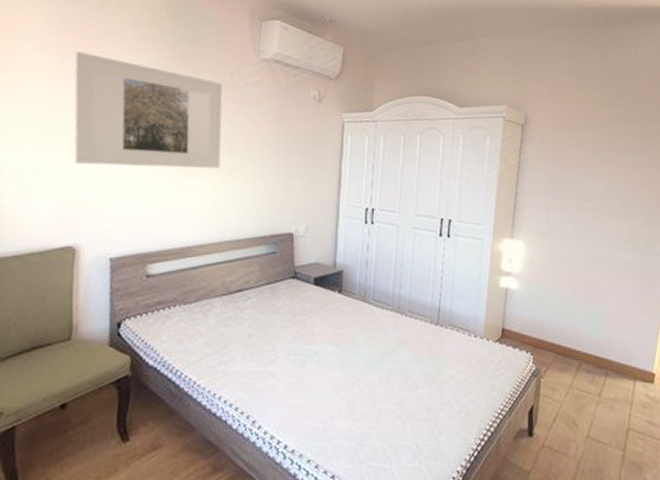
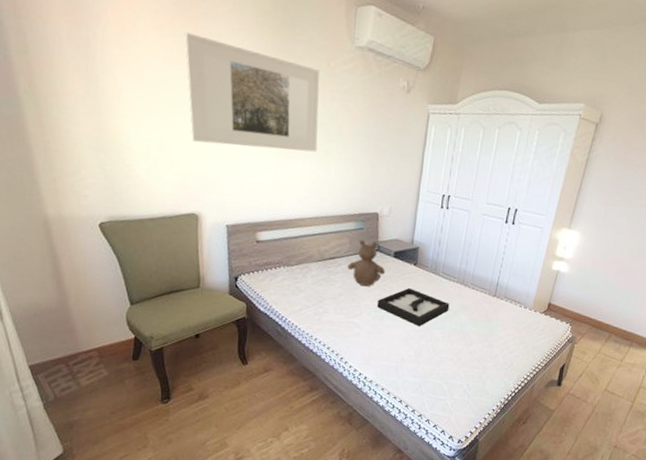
teddy bear: none [258,265,305,322] -> present [347,239,386,286]
decorative tray: none [297,320,385,371] -> present [377,287,450,327]

